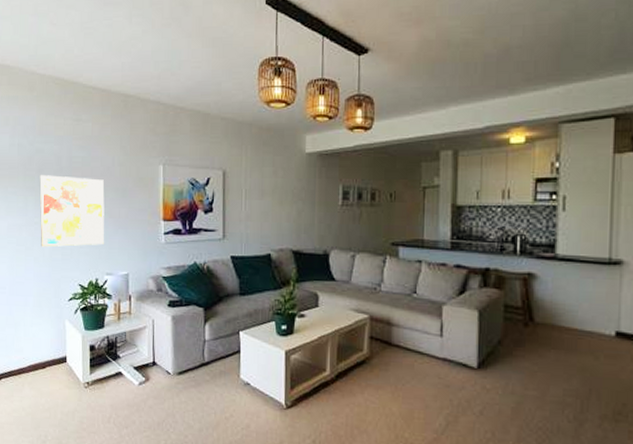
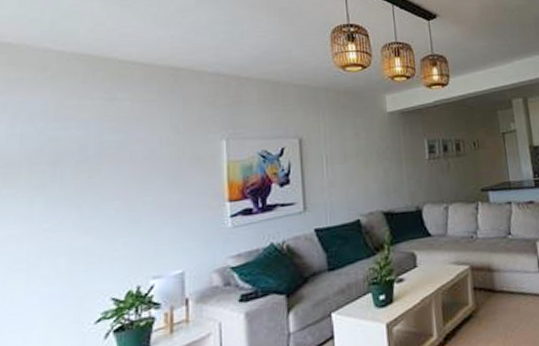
wall art: present [40,175,105,247] -> none [52,164,150,260]

